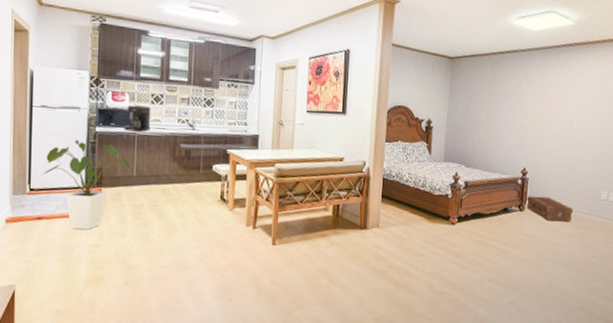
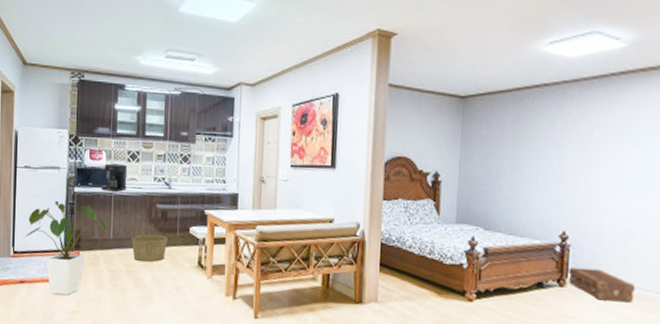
basket: none [155,171,191,198] -> present [131,234,168,262]

